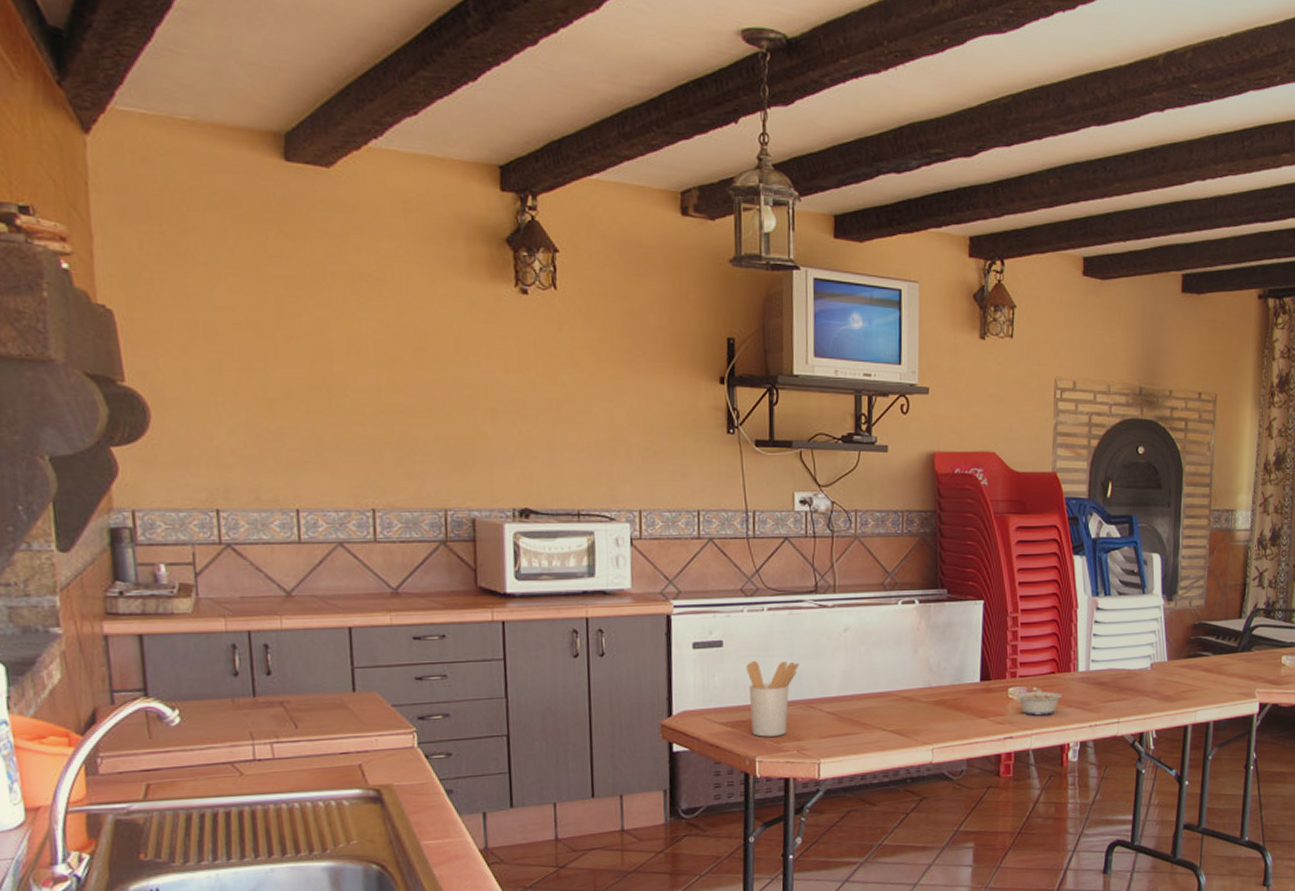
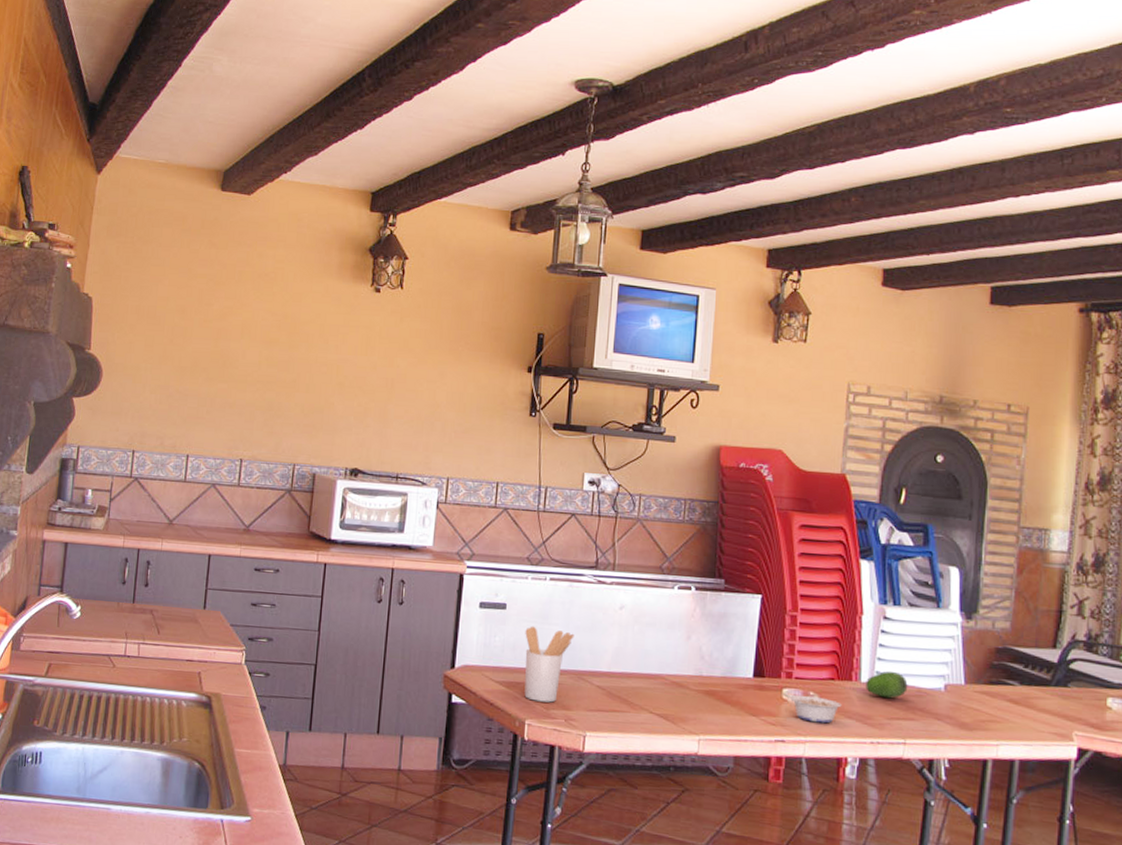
fruit: none [1083,657,1120,684] -> present [865,670,908,699]

